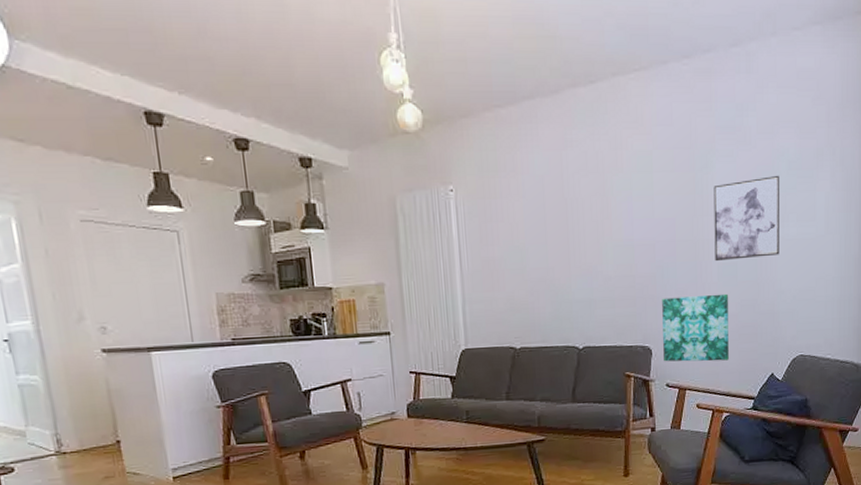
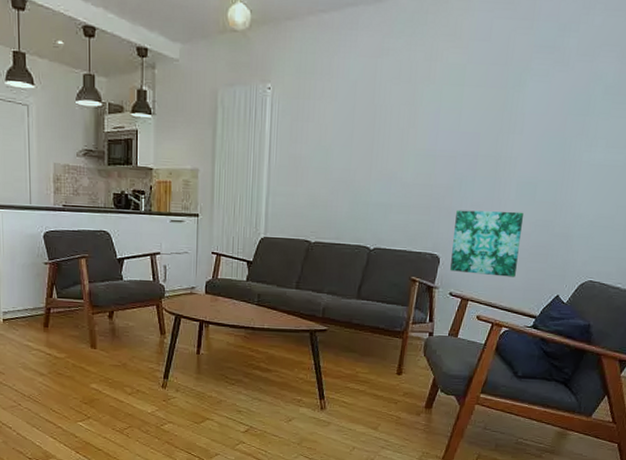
wall art: present [714,175,779,262] -> none [515,98,594,180]

